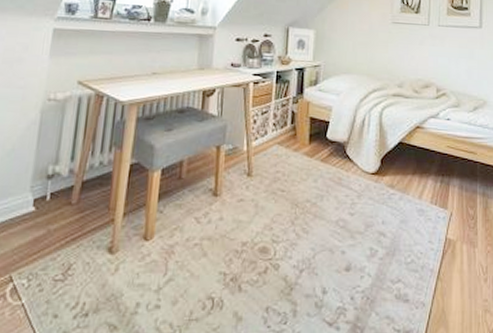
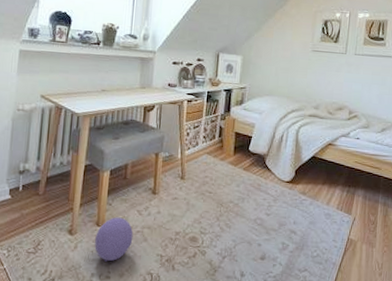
ball: none [141,227,190,286] -> present [94,217,133,262]

